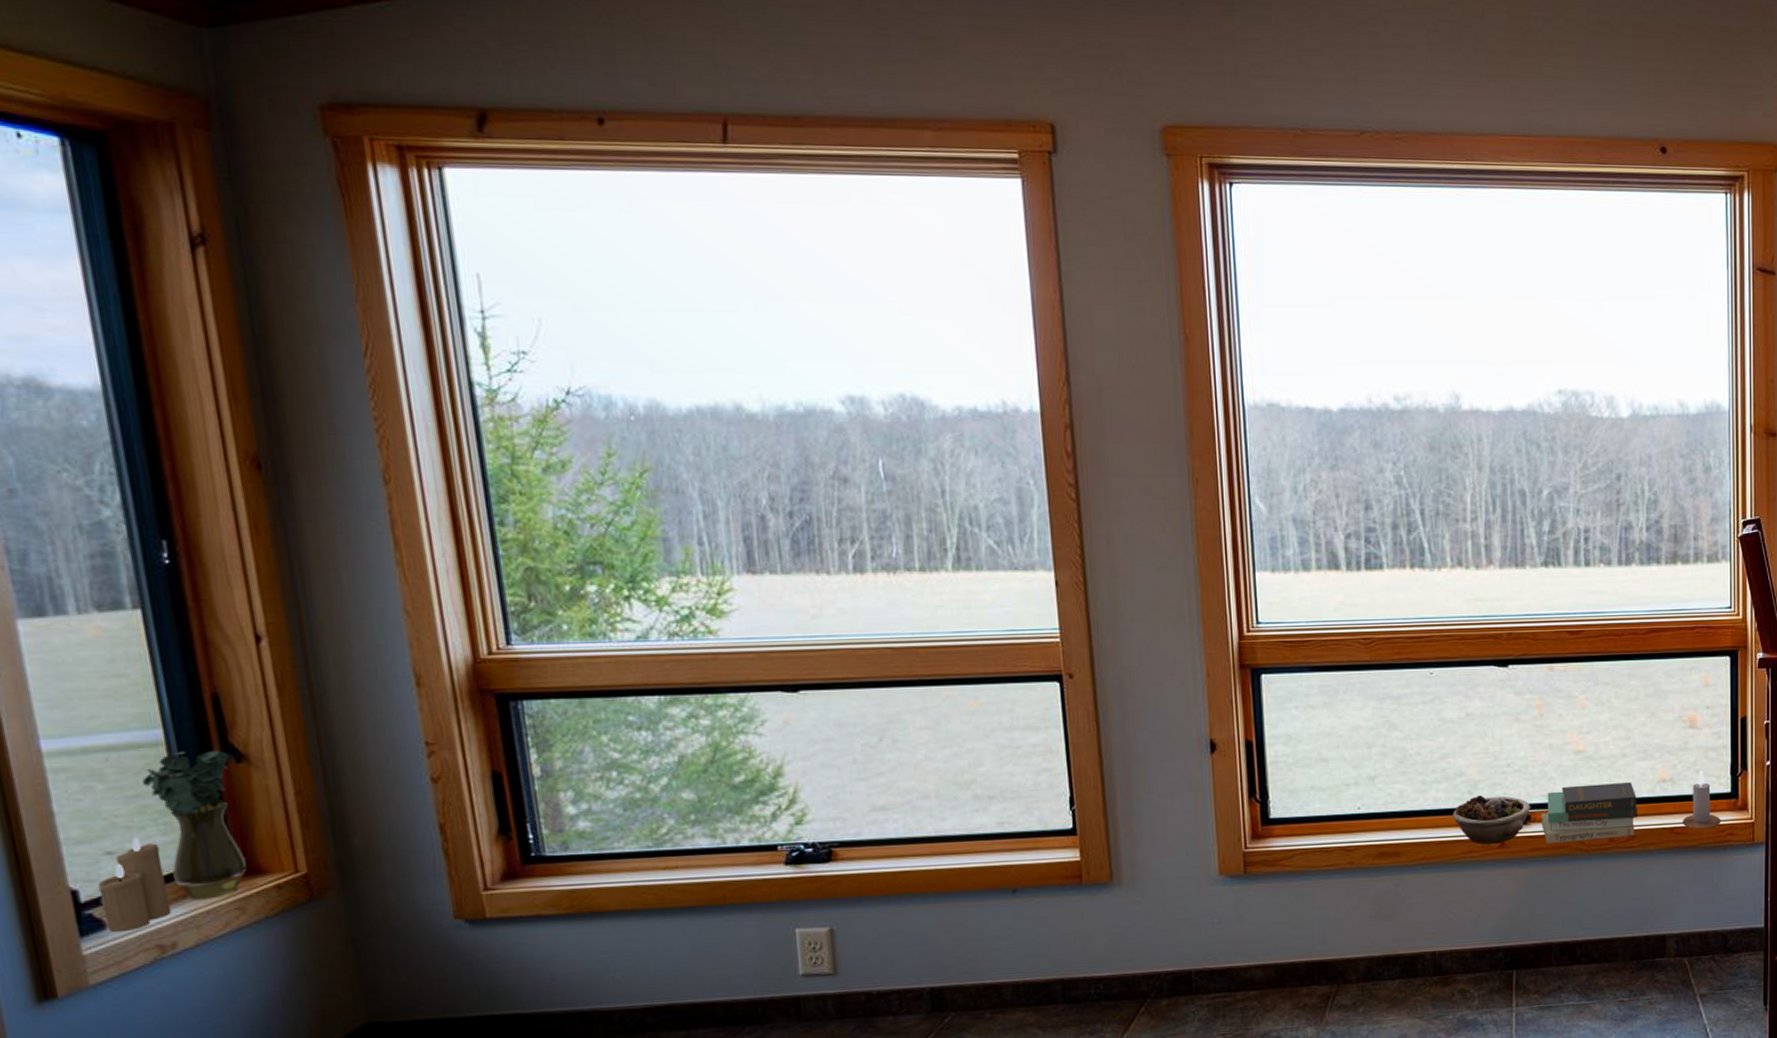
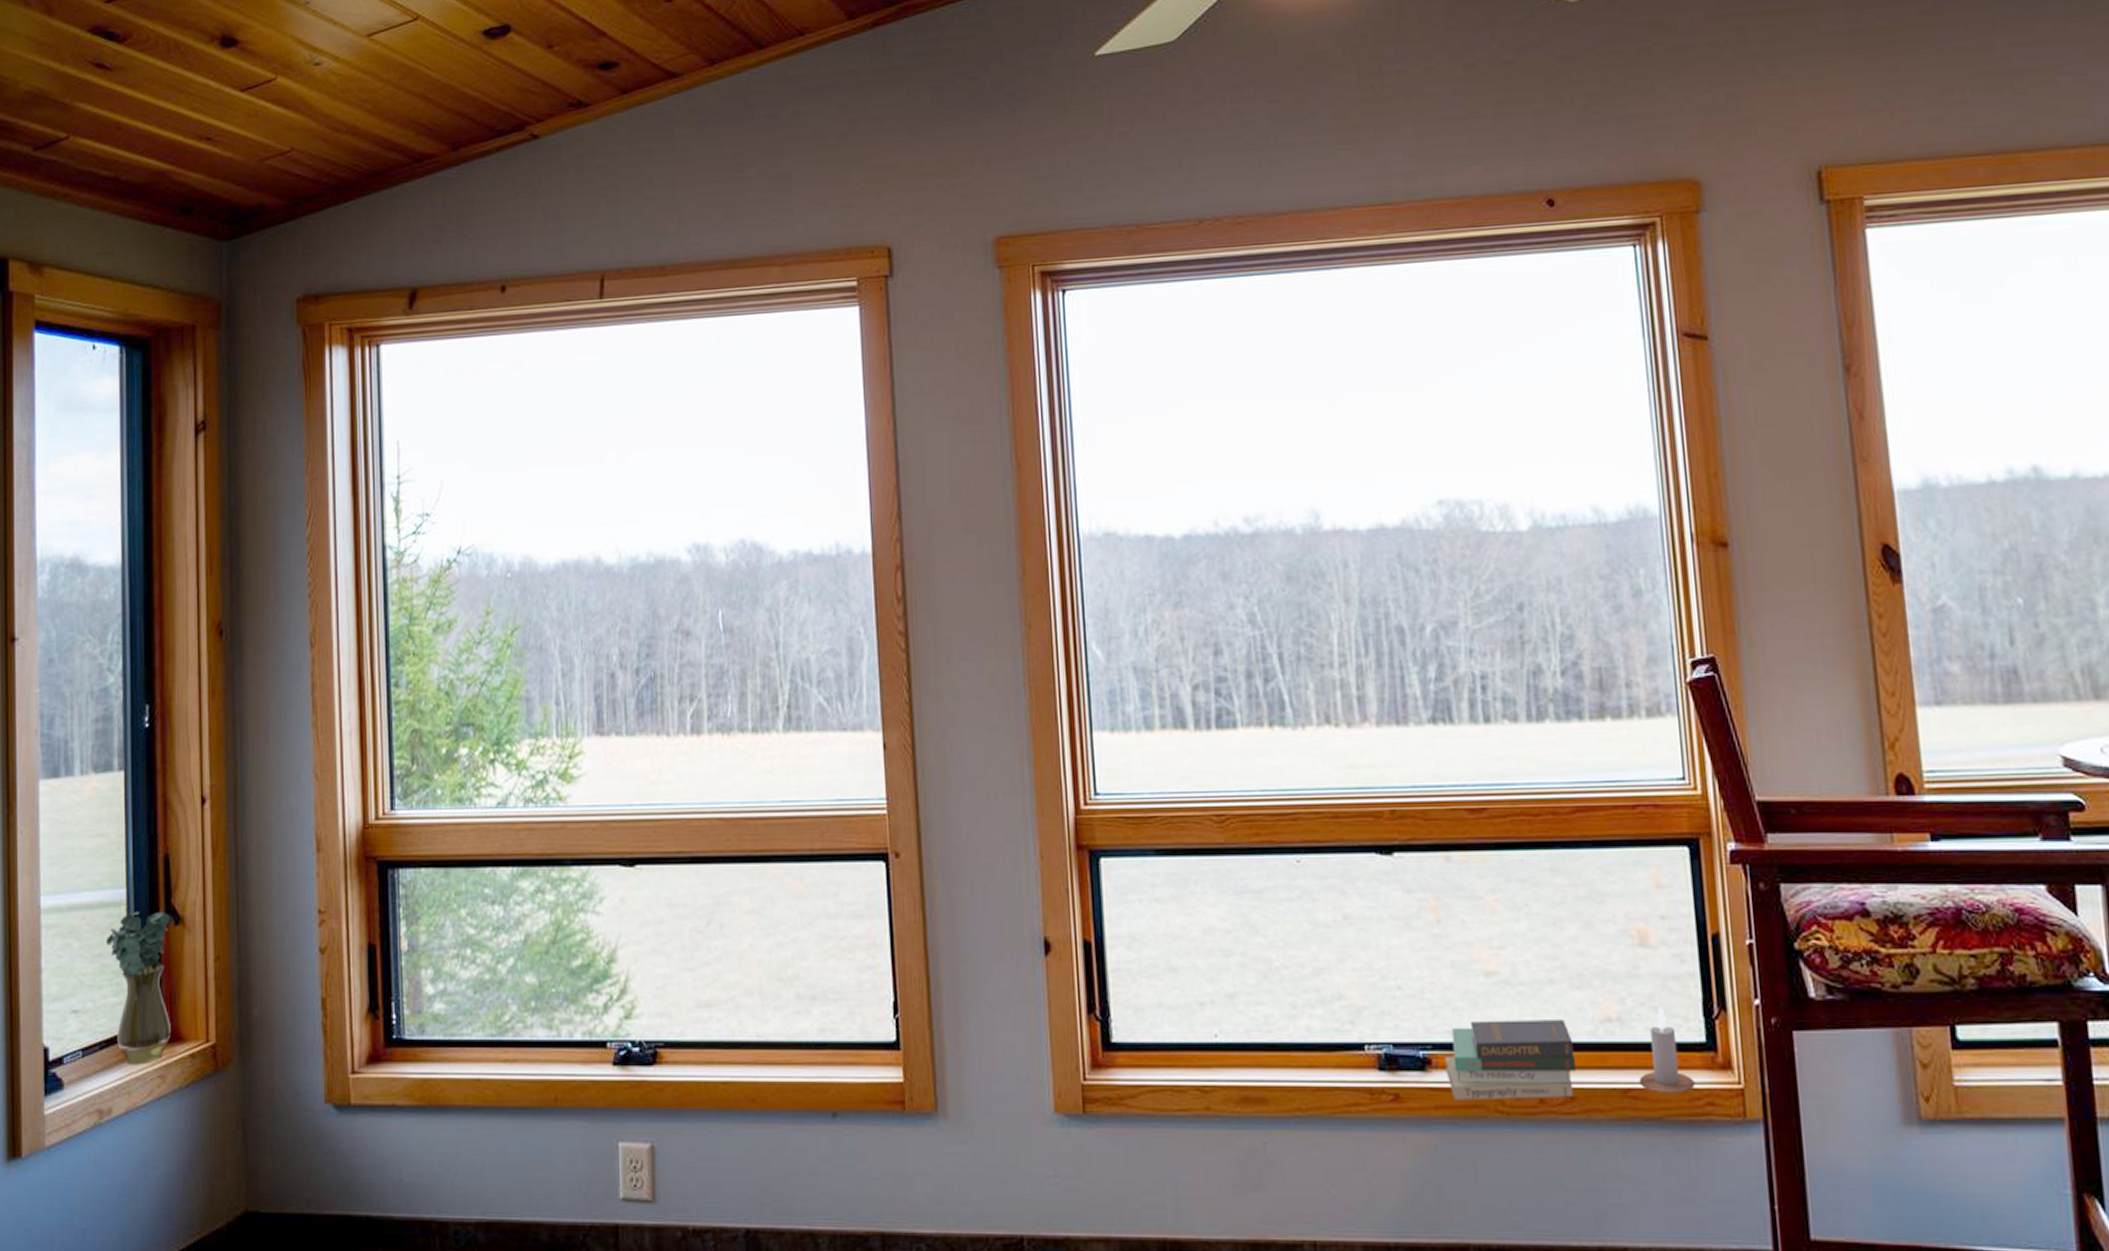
candle: present [97,838,172,933] -> none [63,997,112,1094]
succulent planter: present [1452,795,1530,845] -> none [1331,1027,1430,1095]

